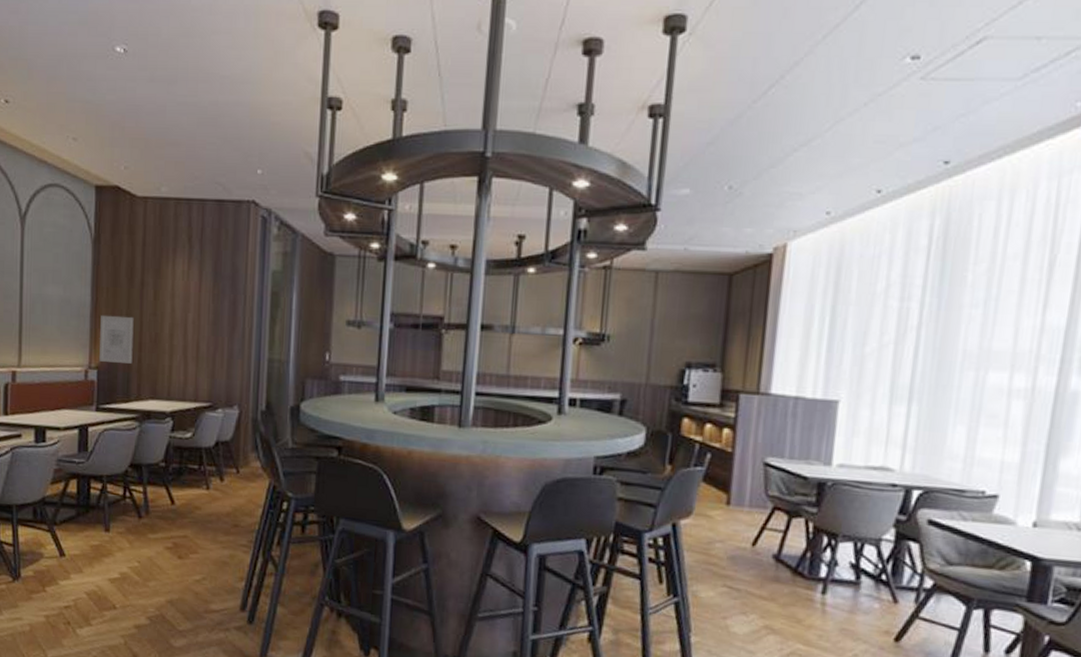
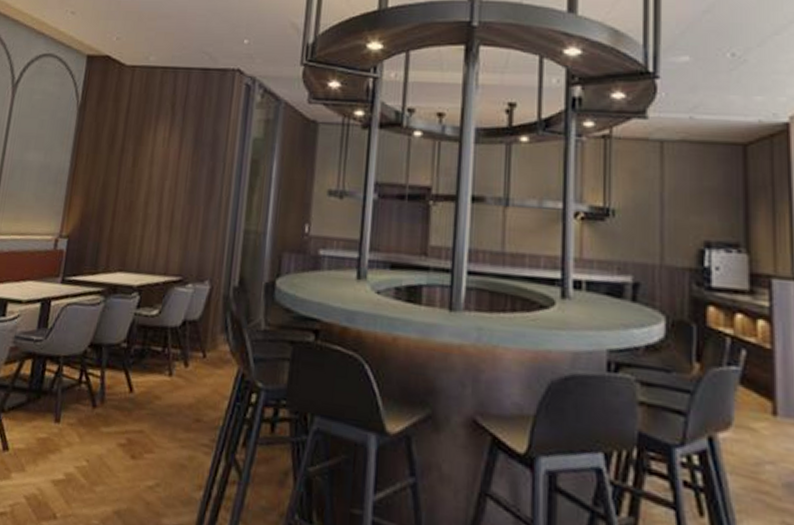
wall art: present [99,314,134,364] -> none [71,181,110,233]

